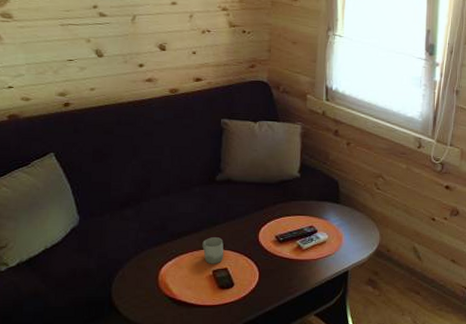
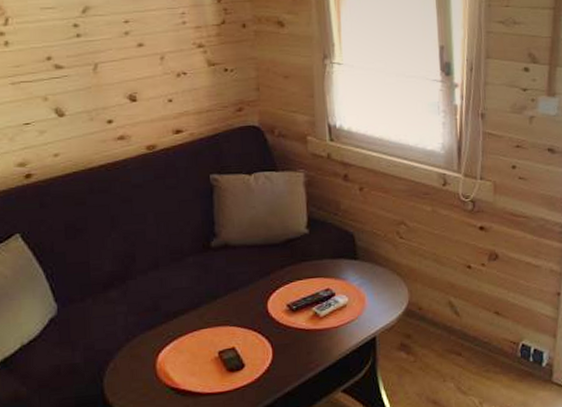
cup: present [202,237,224,264] -> none [203,312,230,345]

